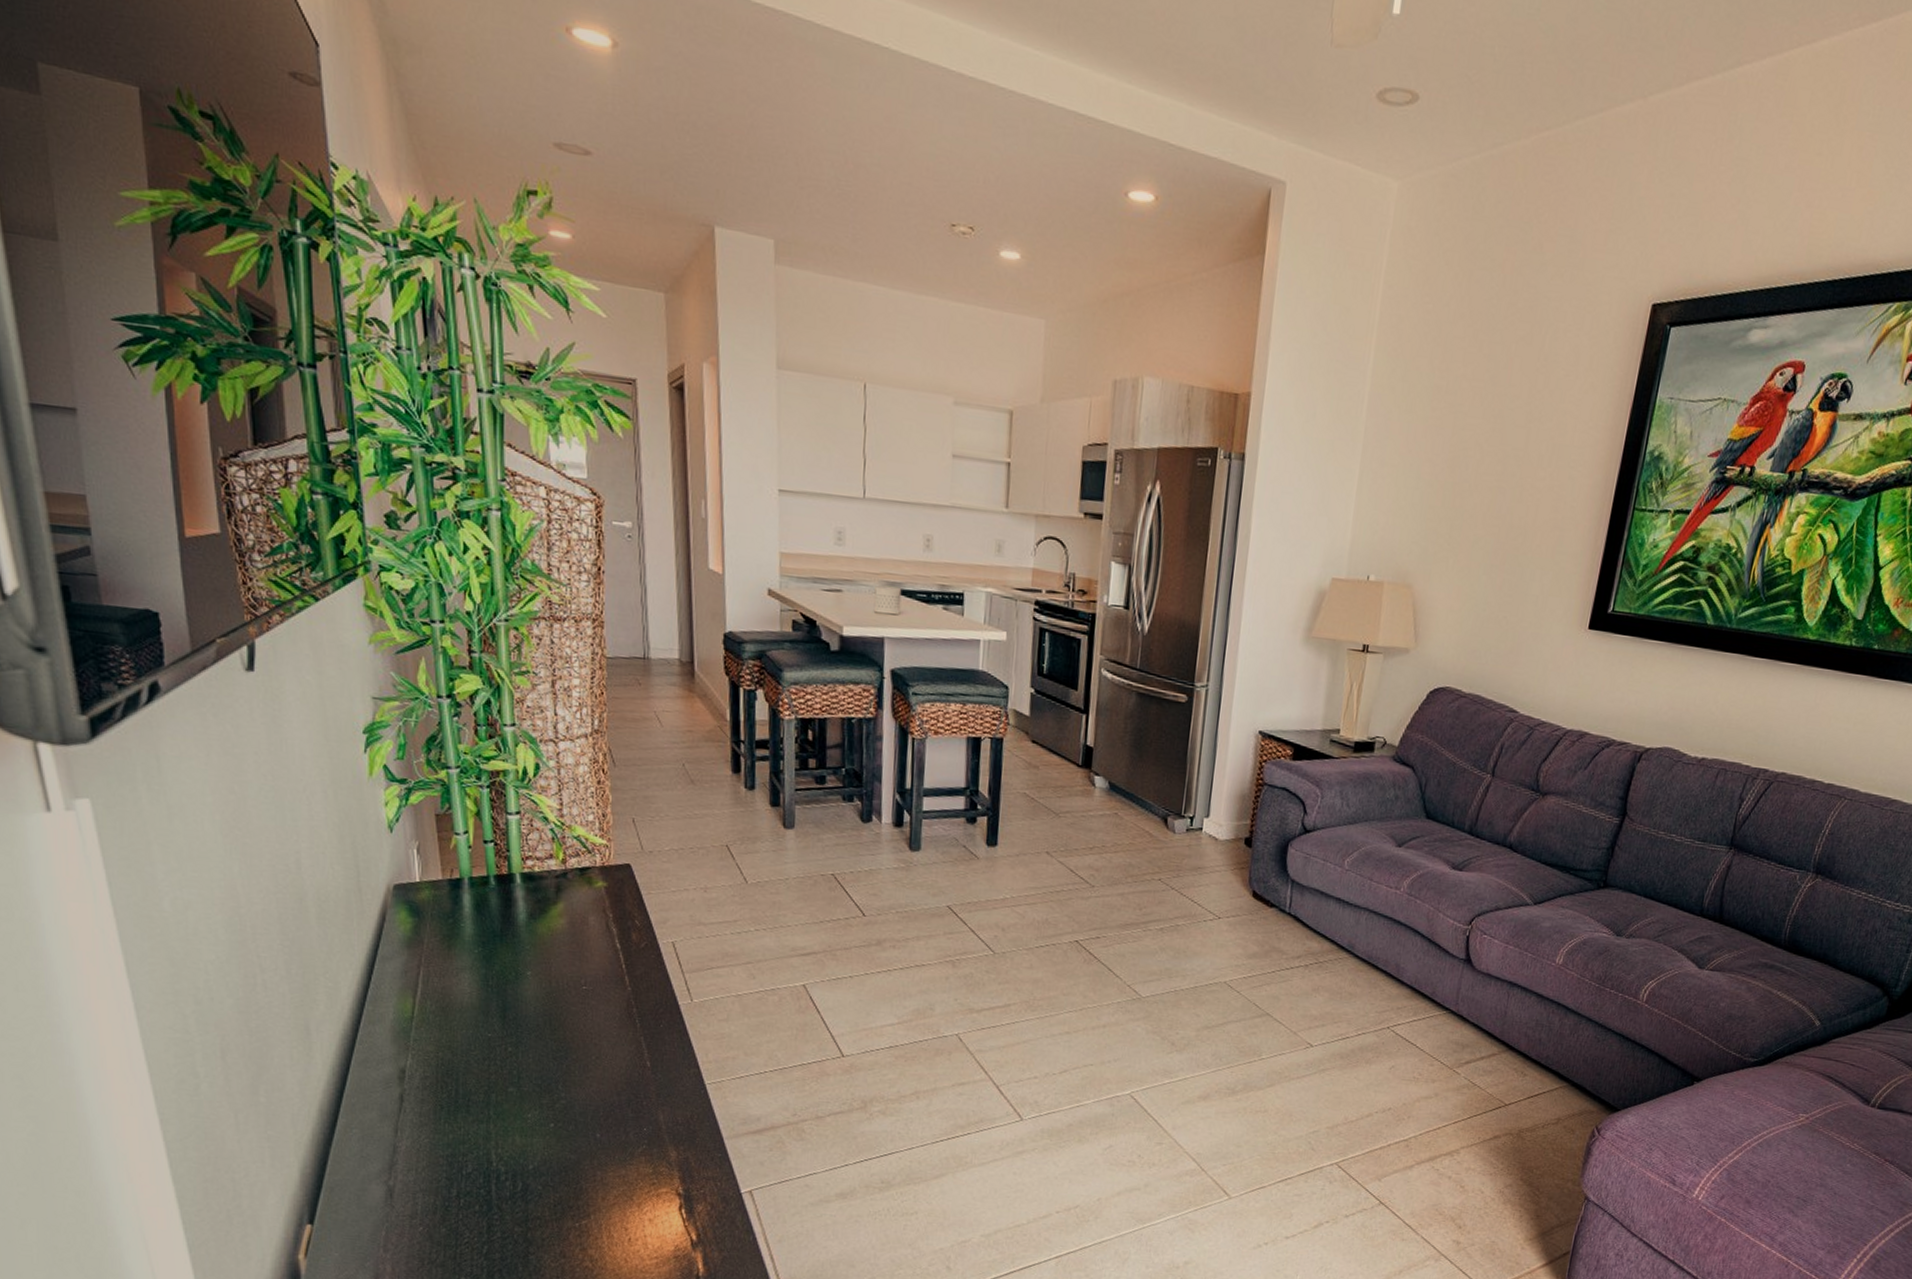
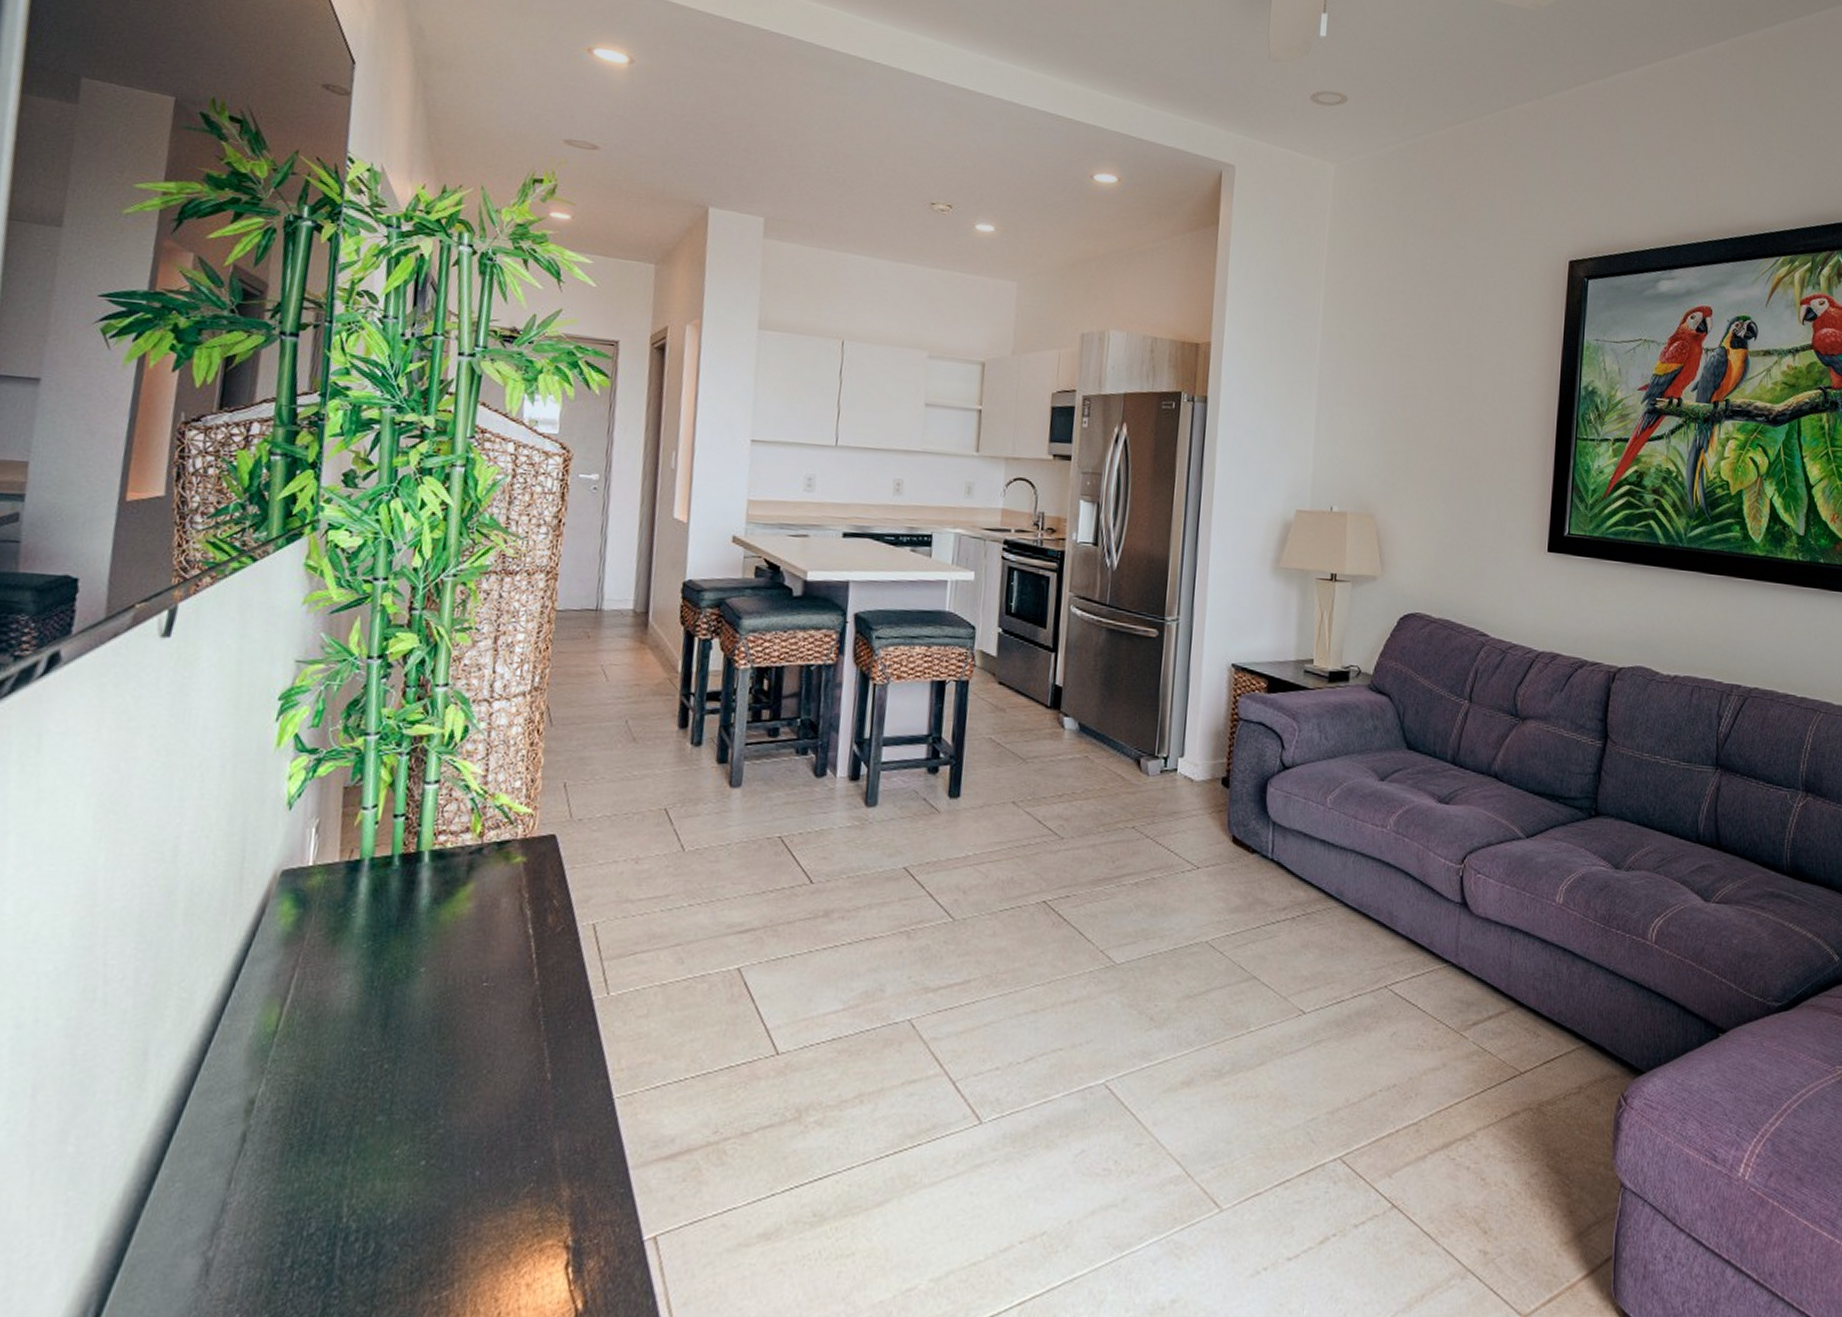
mug: present [873,585,902,616] -> none [839,529,870,559]

